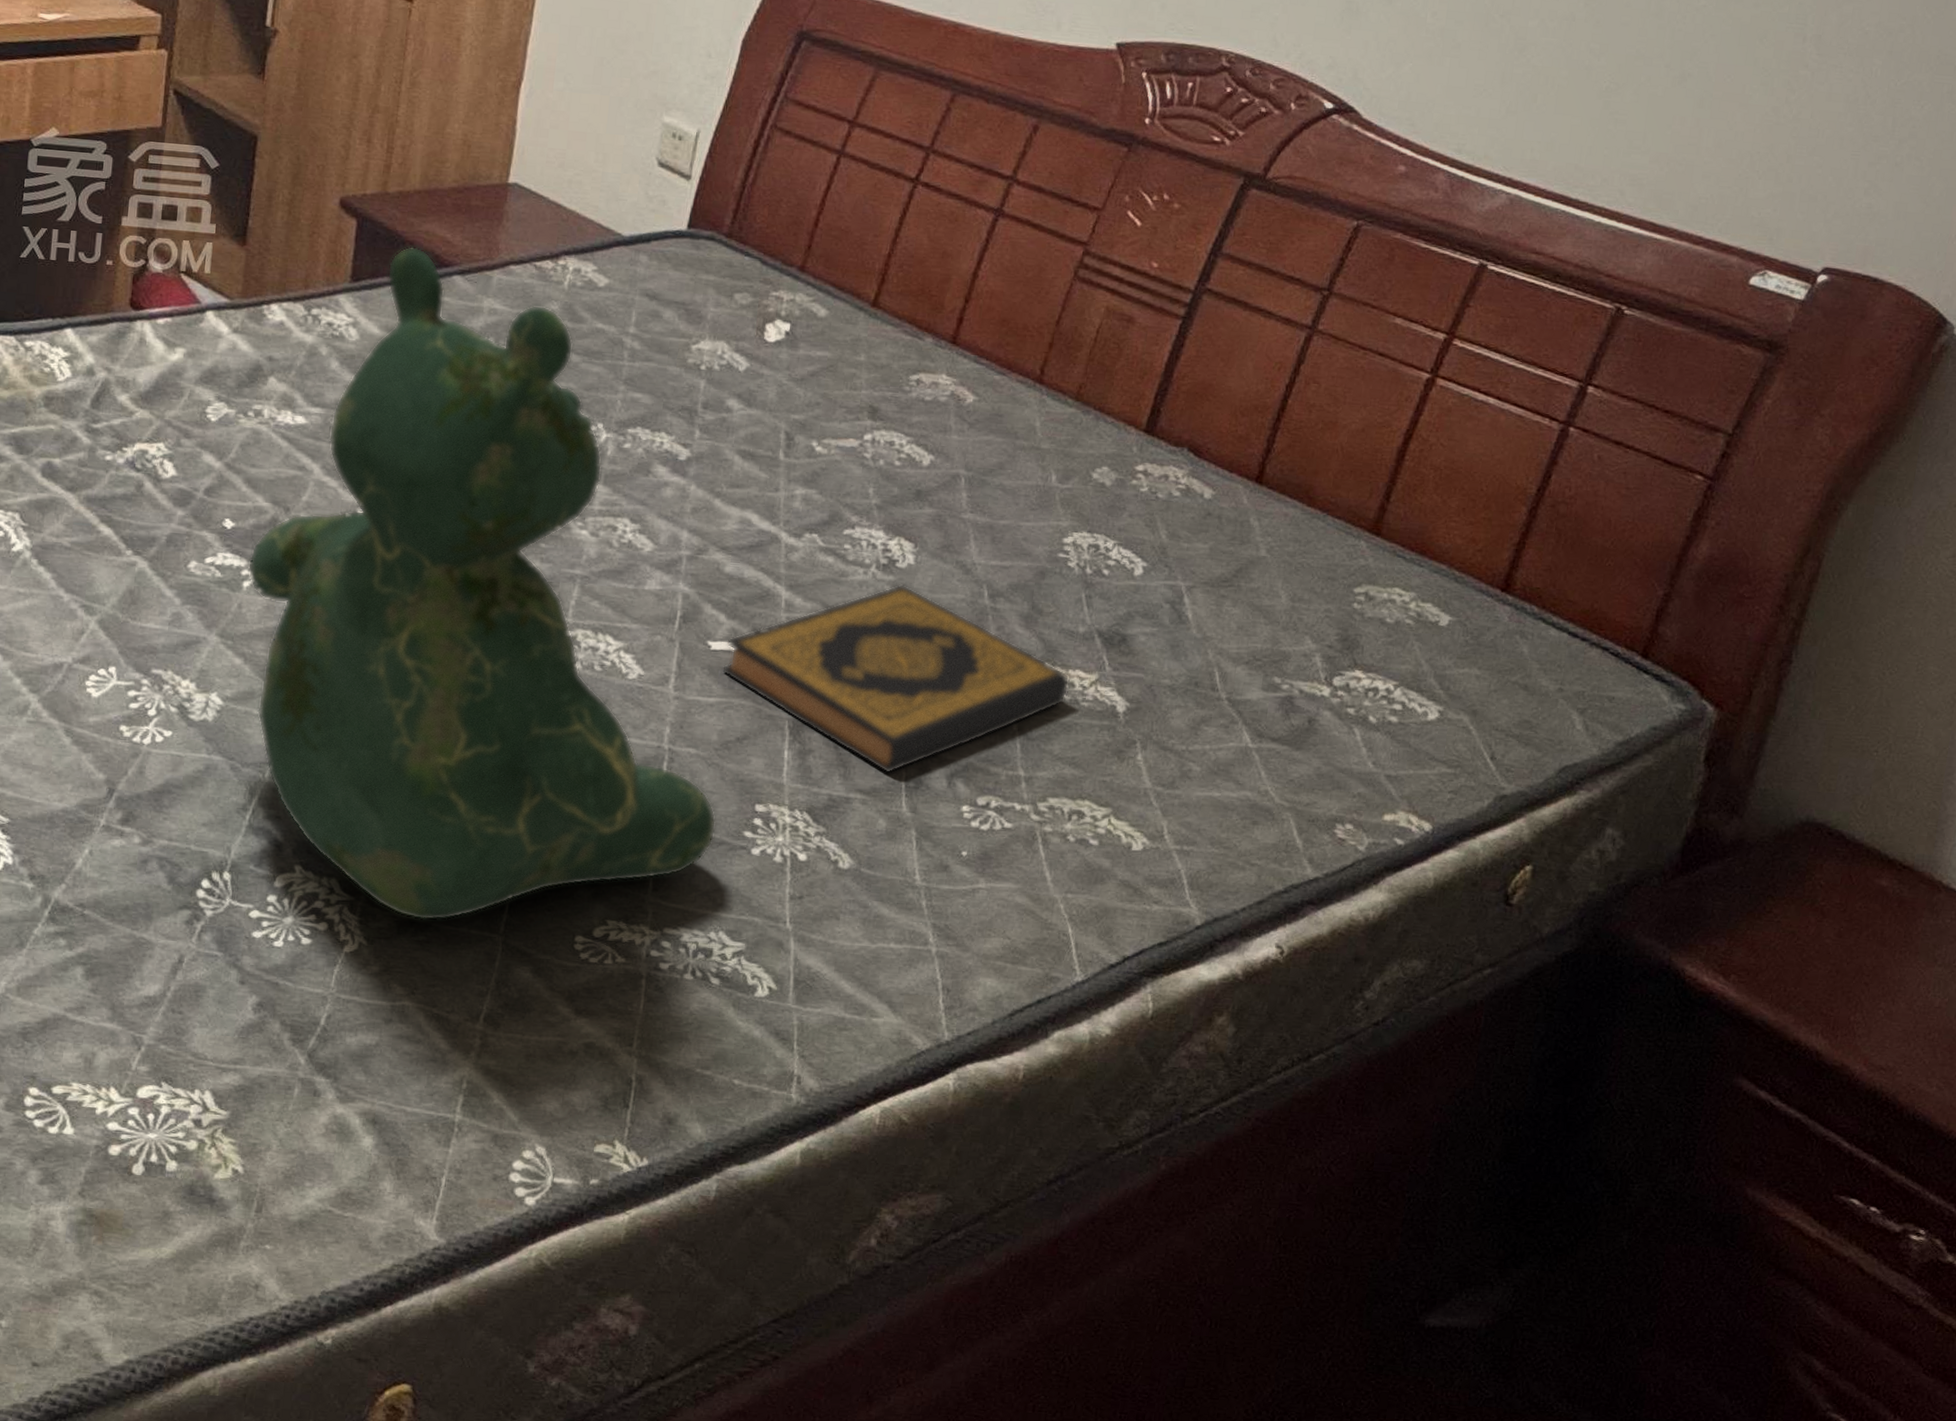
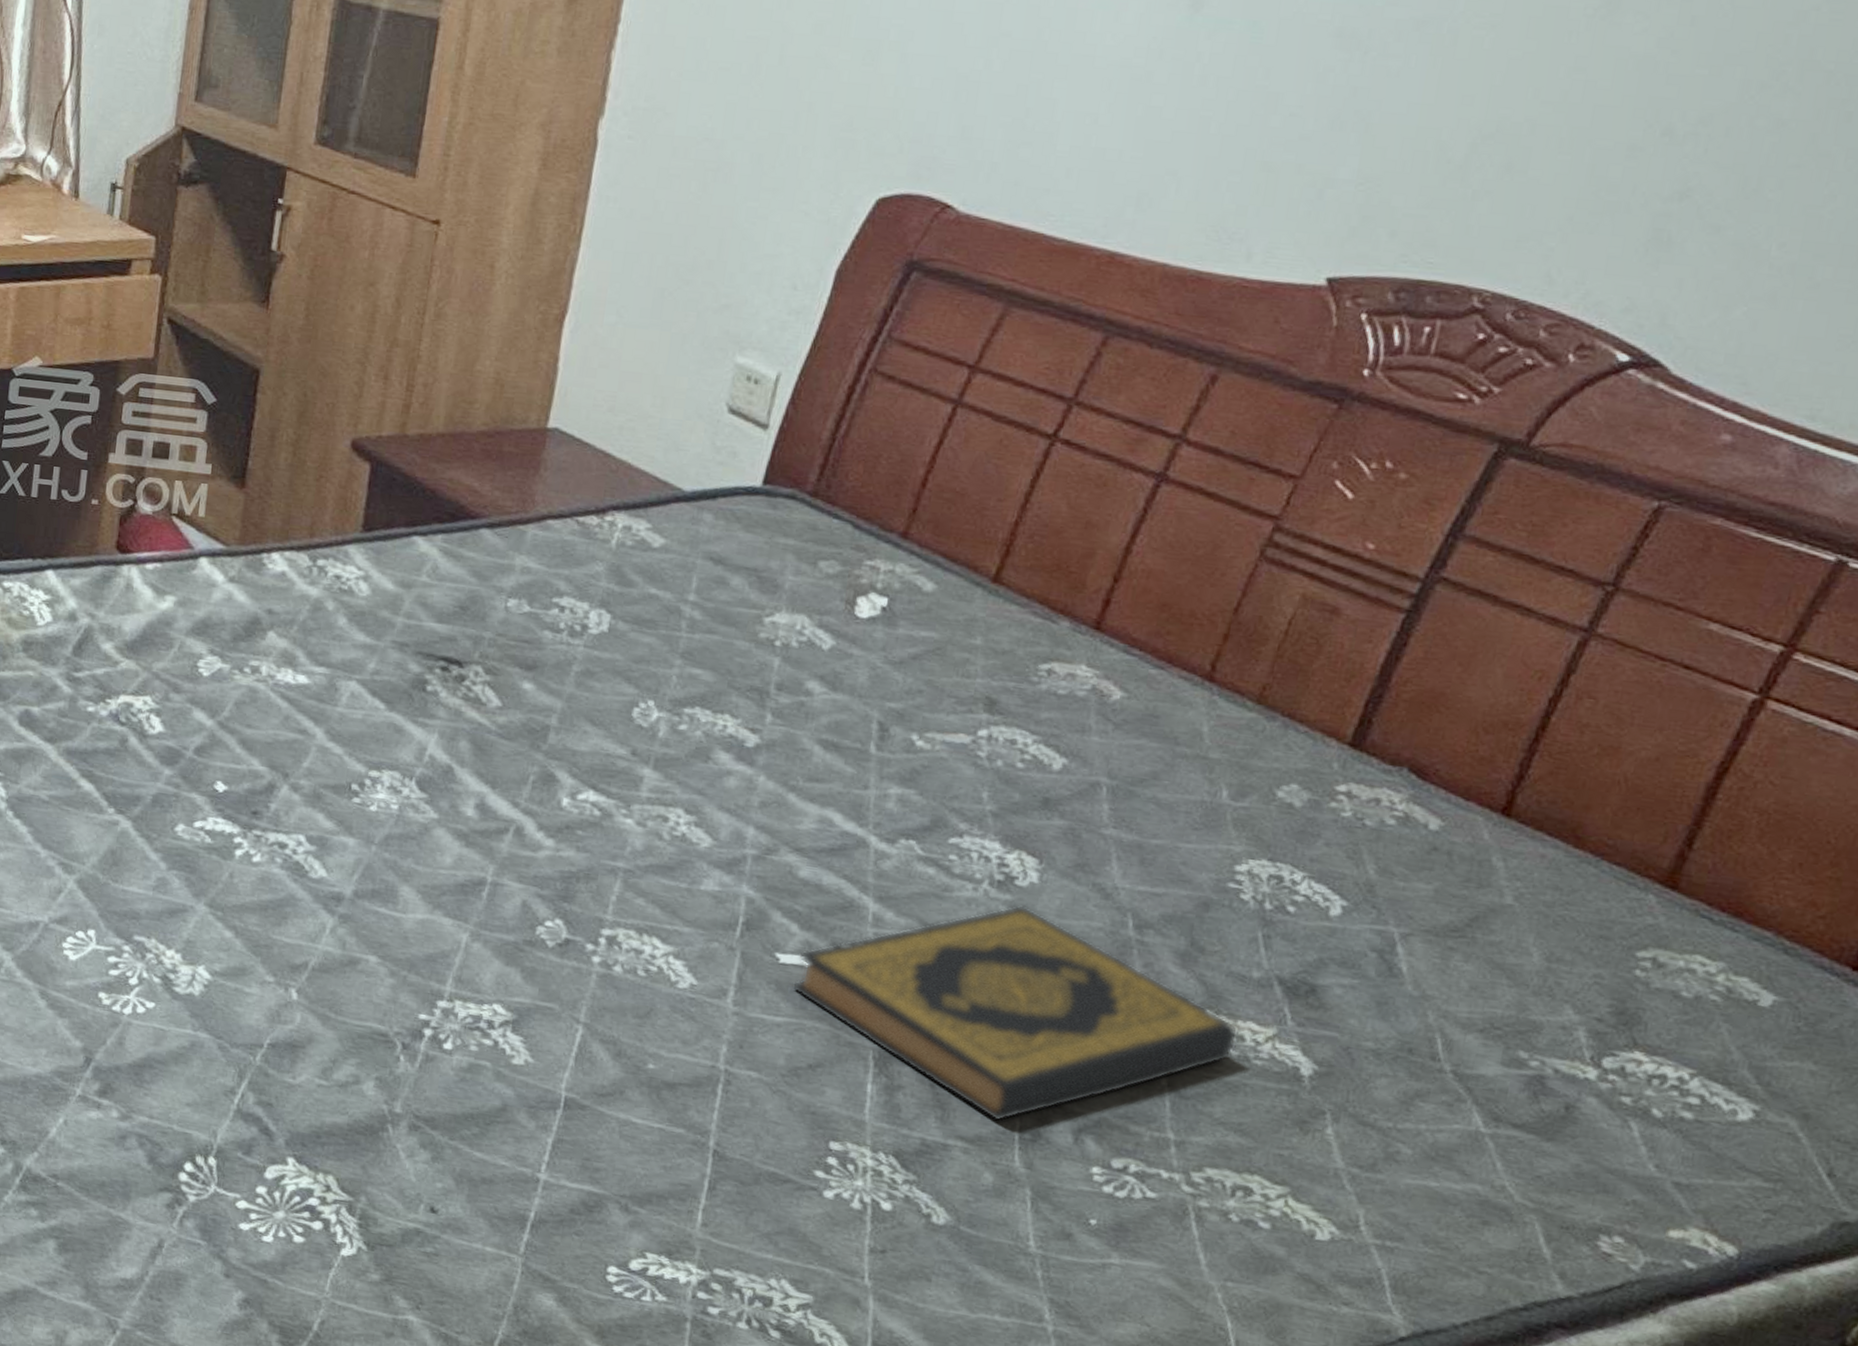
teddy bear: present [247,246,717,921] -> none [240,494,781,1234]

